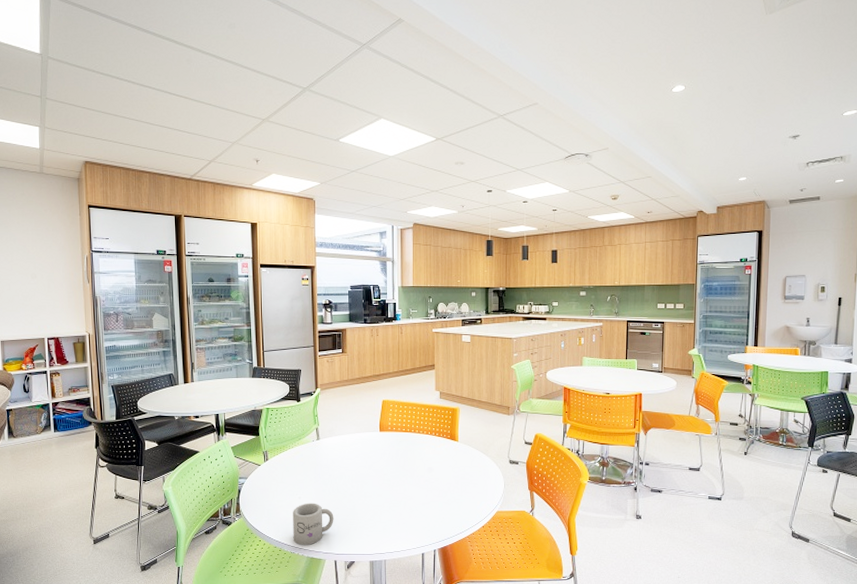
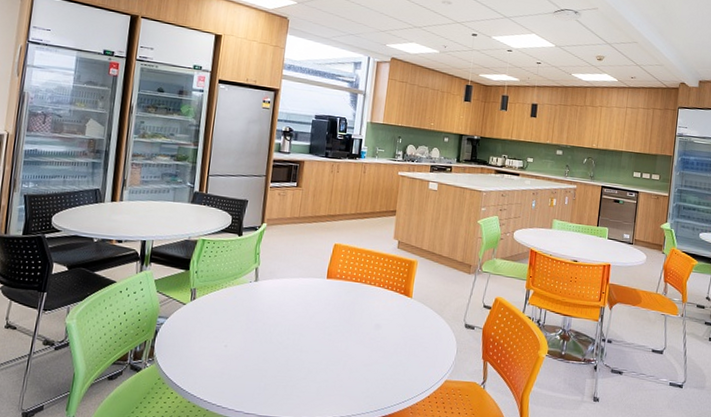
mug: present [293,503,334,545] -> none [211,352,263,403]

